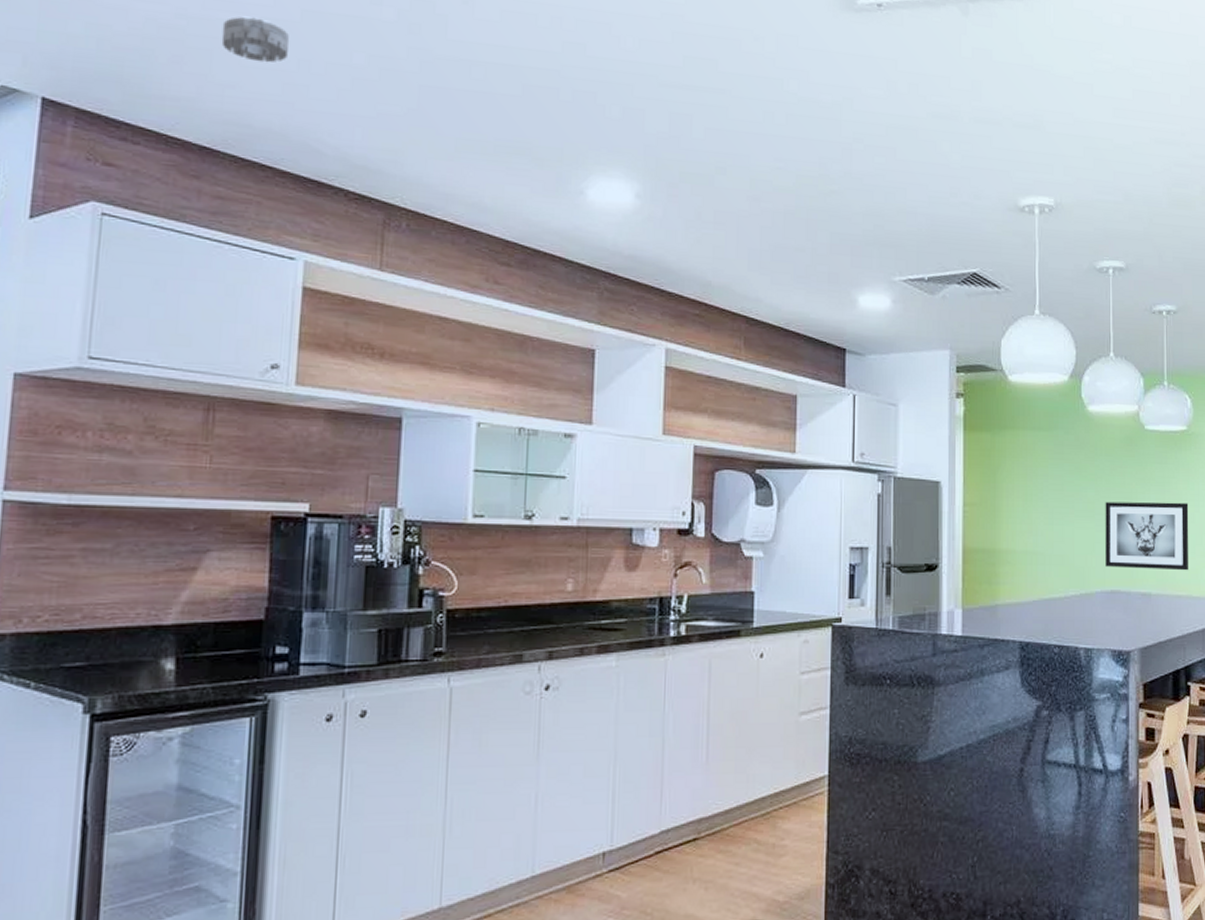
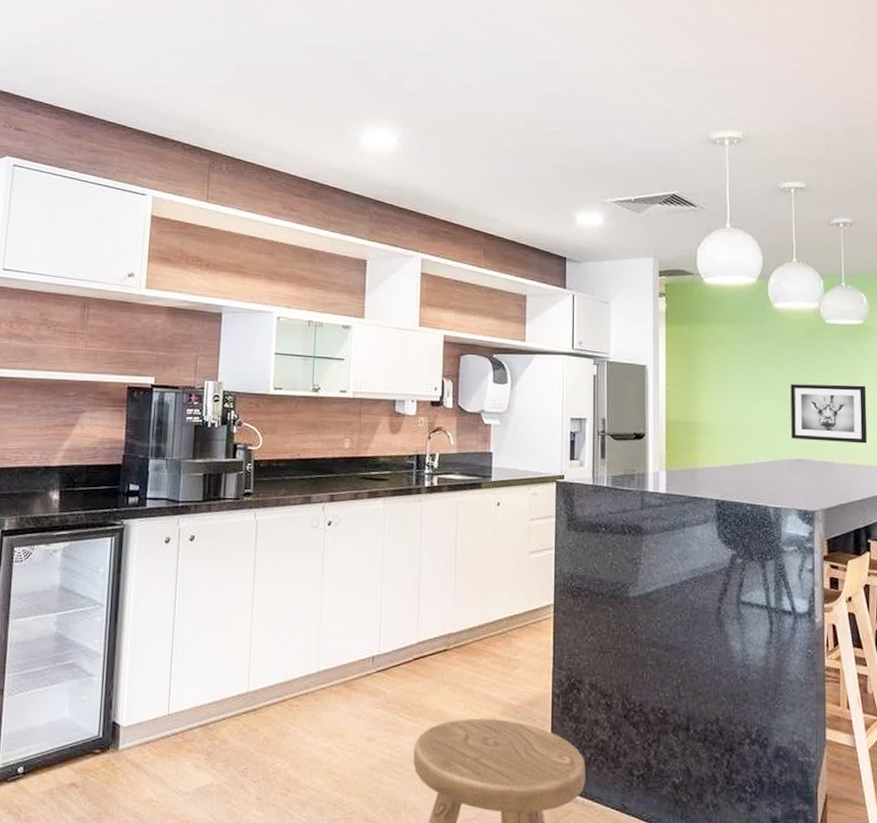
smoke detector: present [221,16,289,63] -> none [96,18,143,51]

